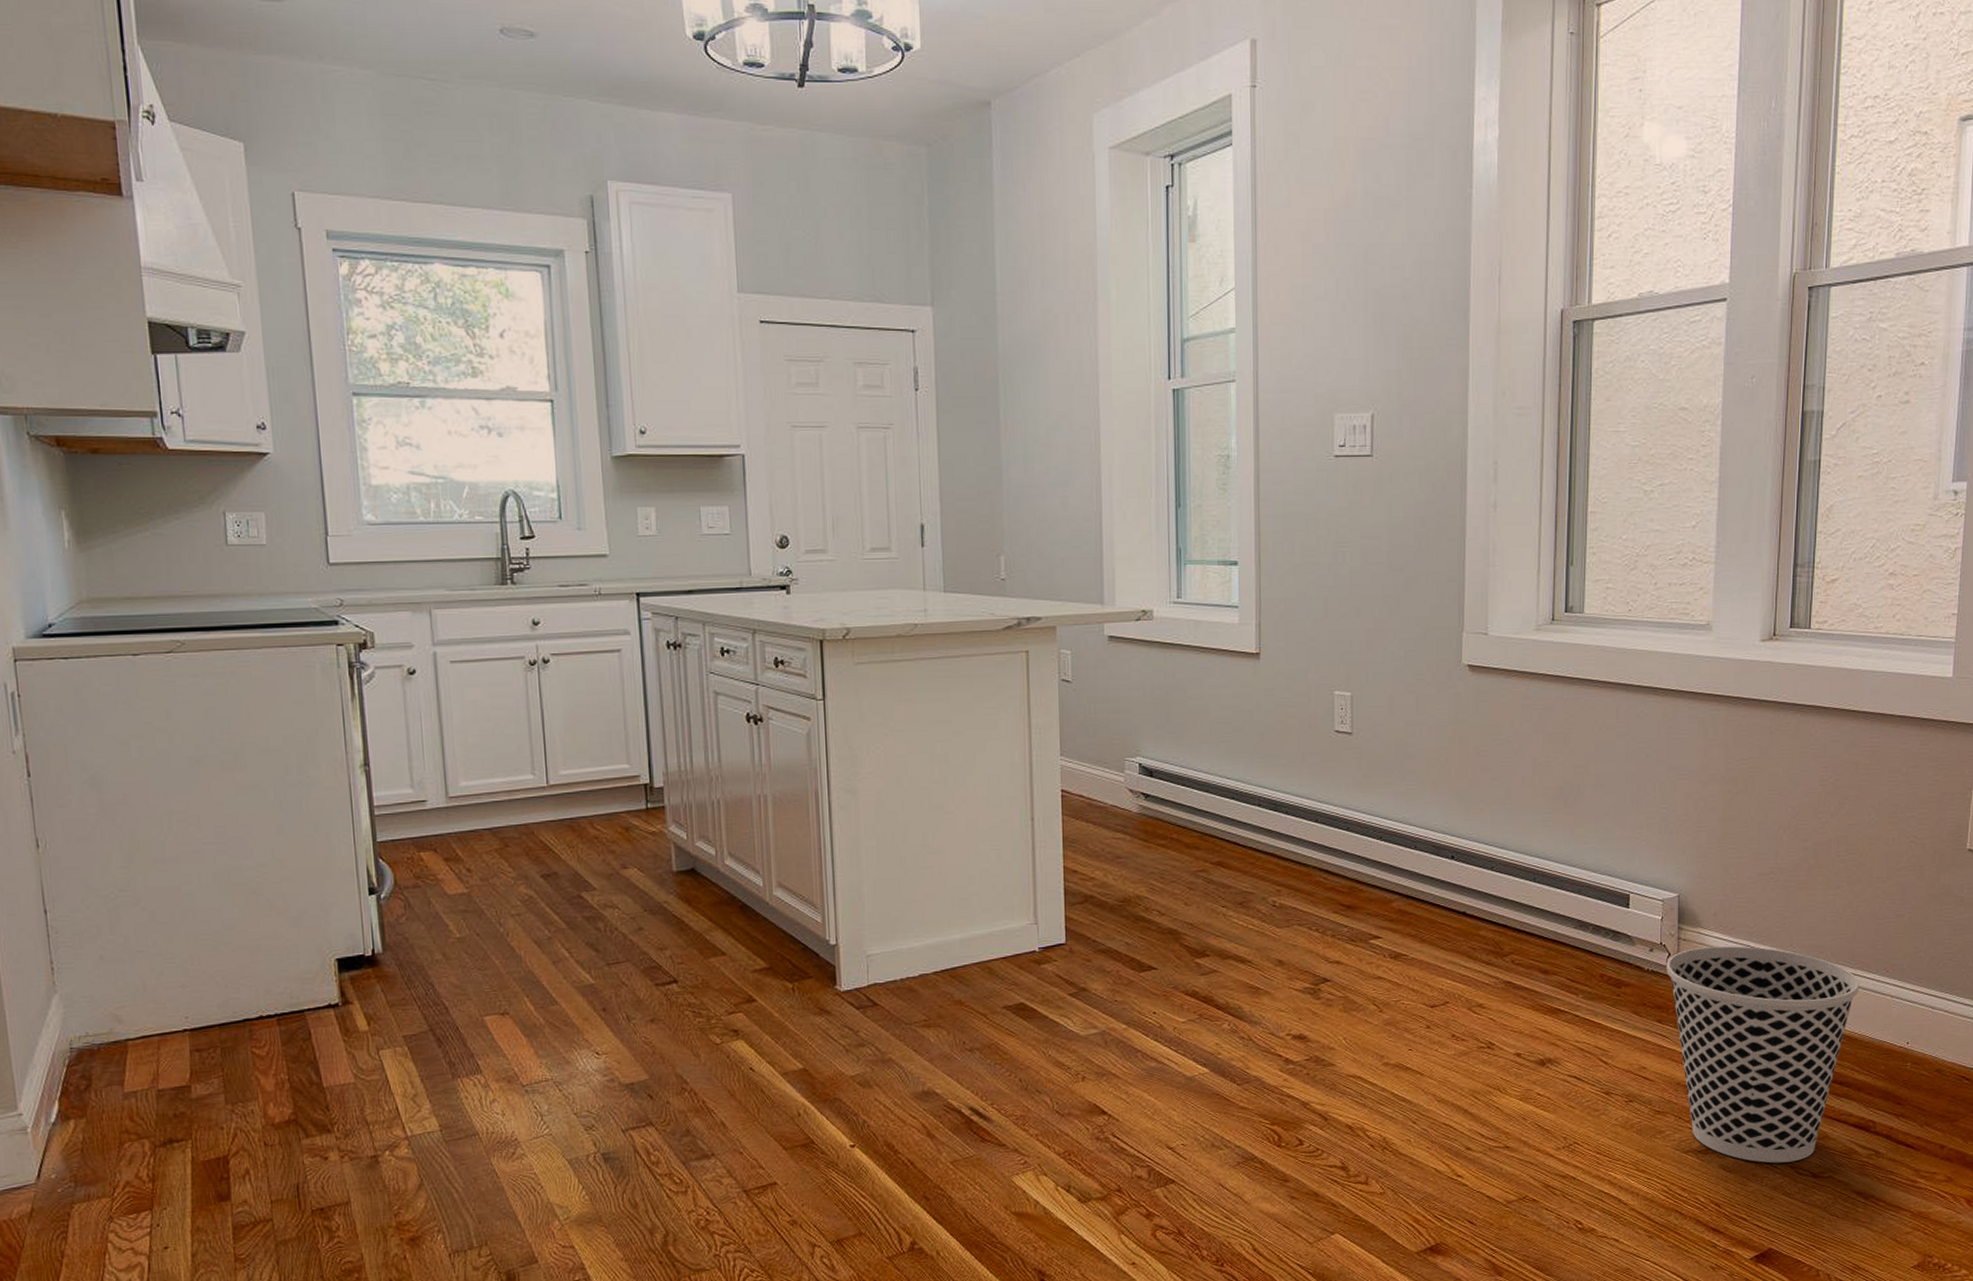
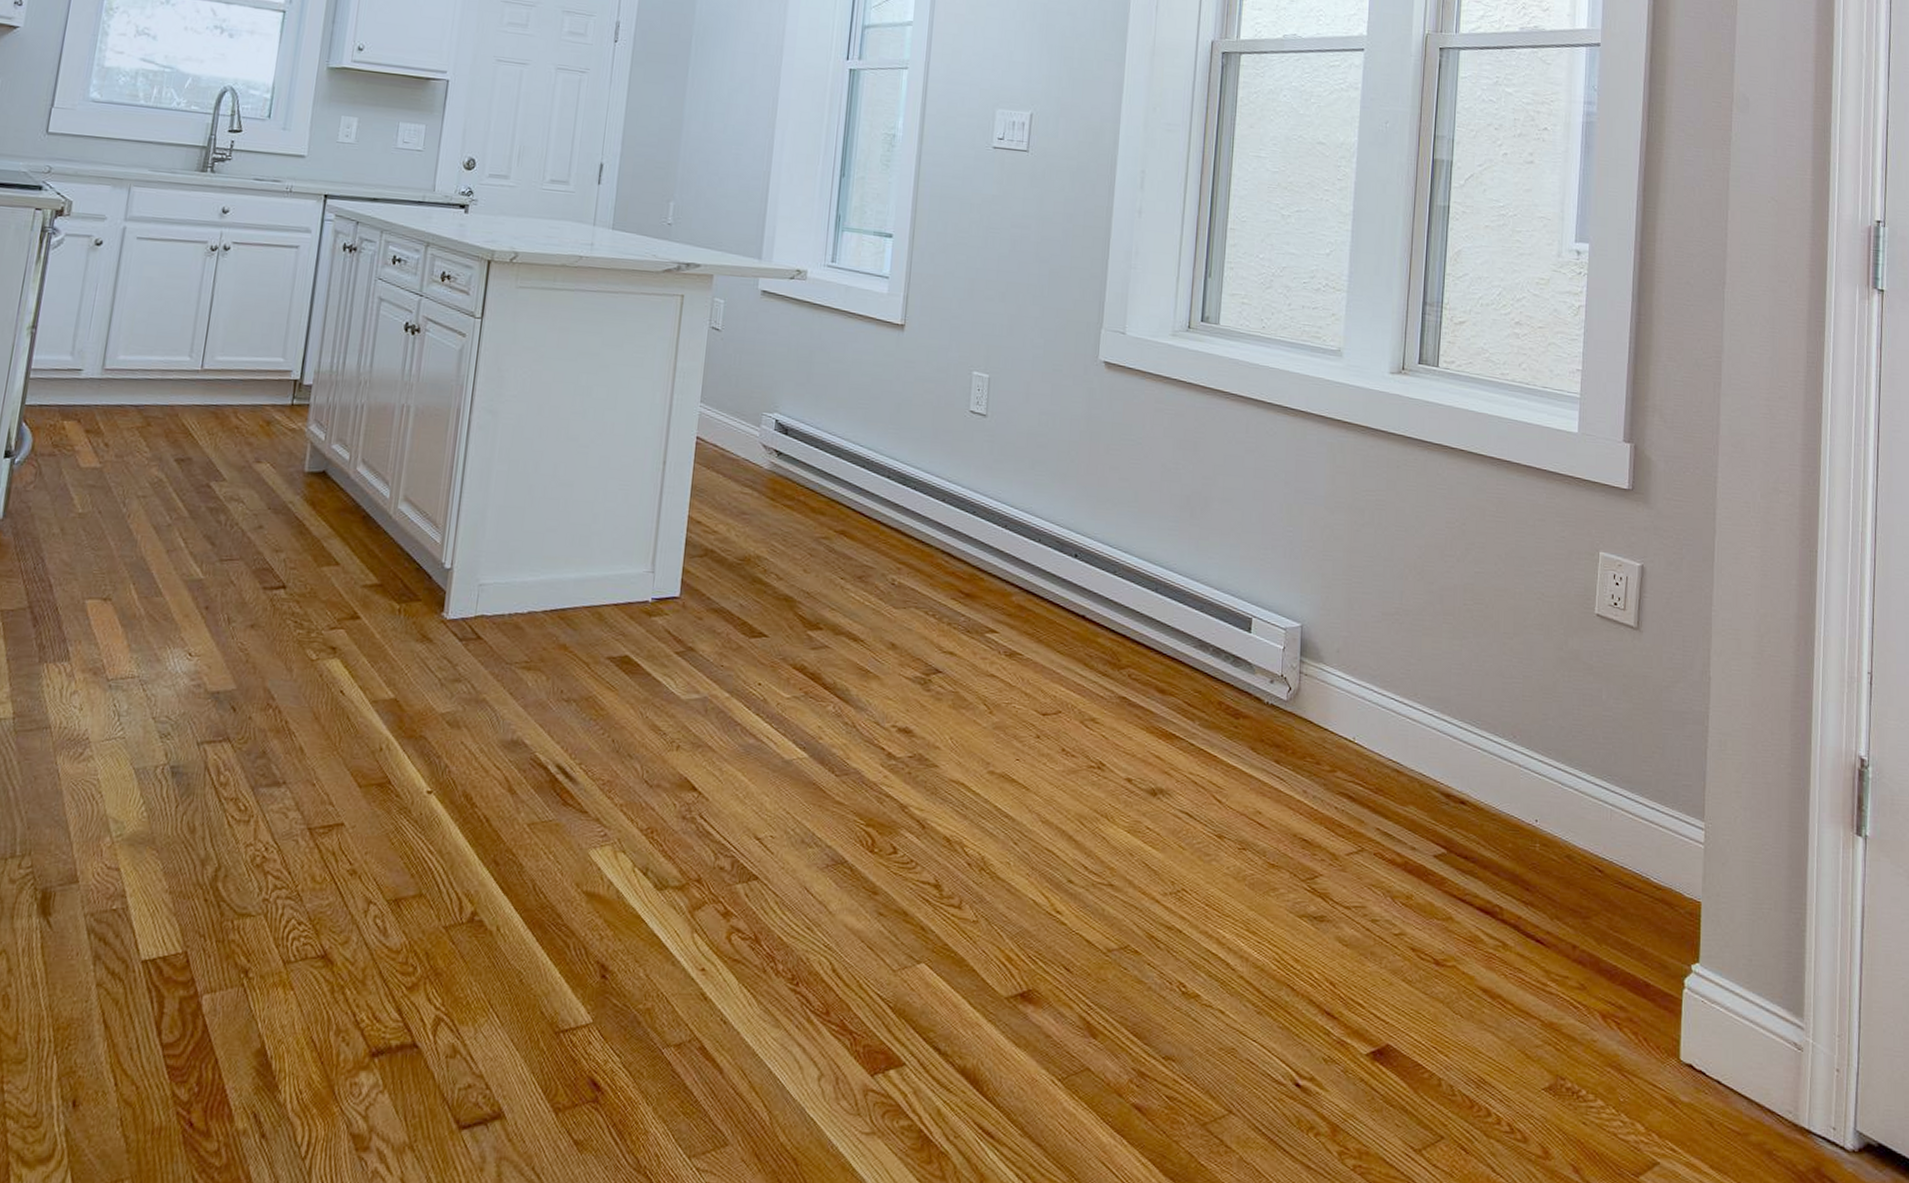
wastebasket: present [1666,946,1859,1164] -> none [1286,685,1485,944]

